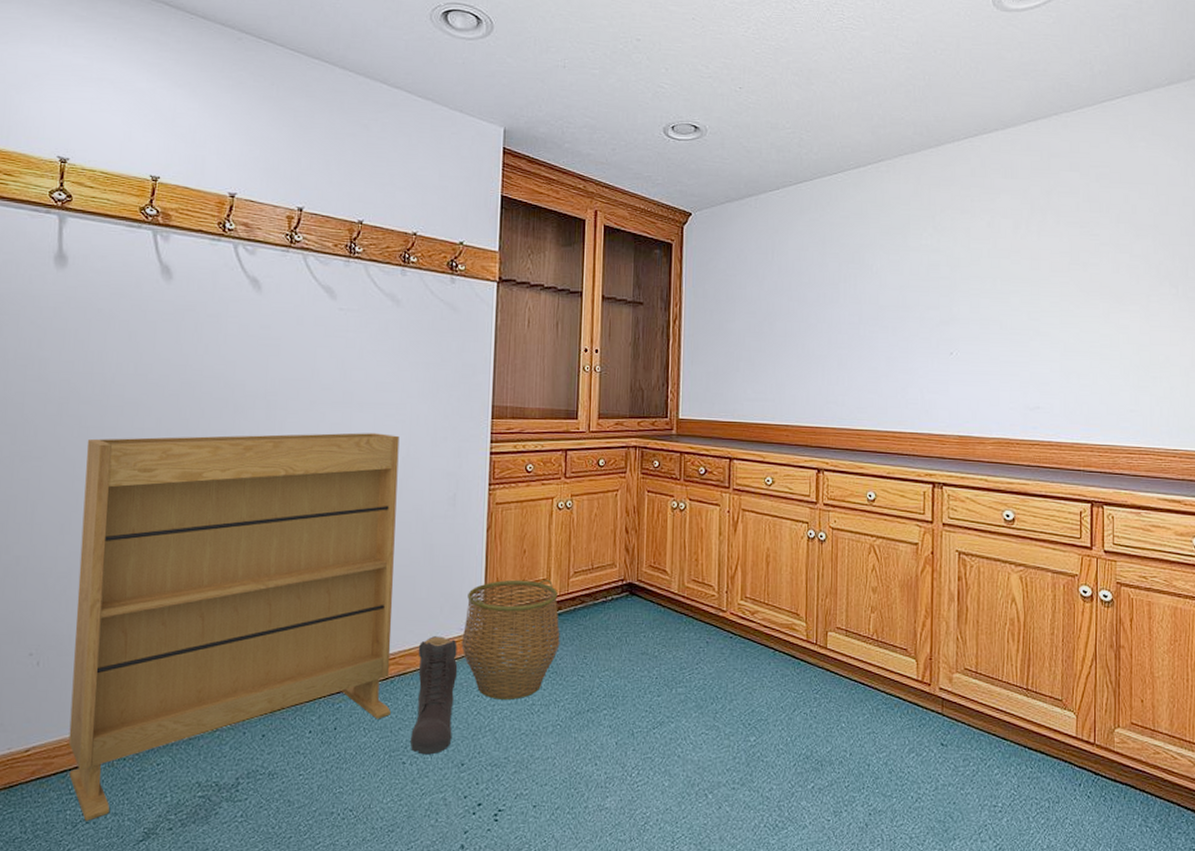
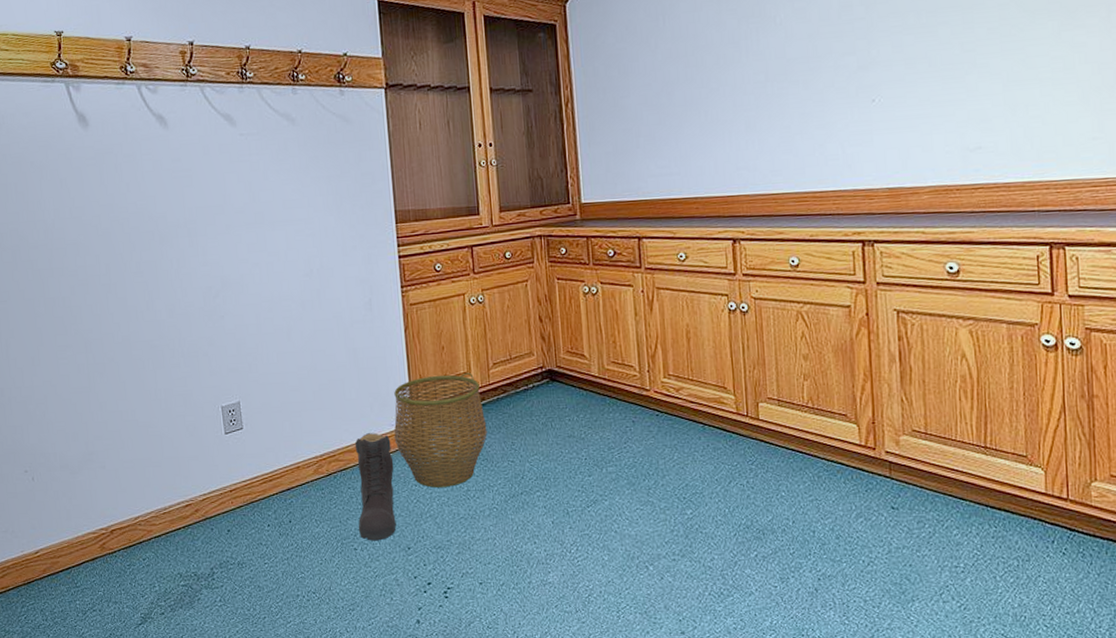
shoe rack: present [68,432,400,821] -> none [41,248,337,609]

